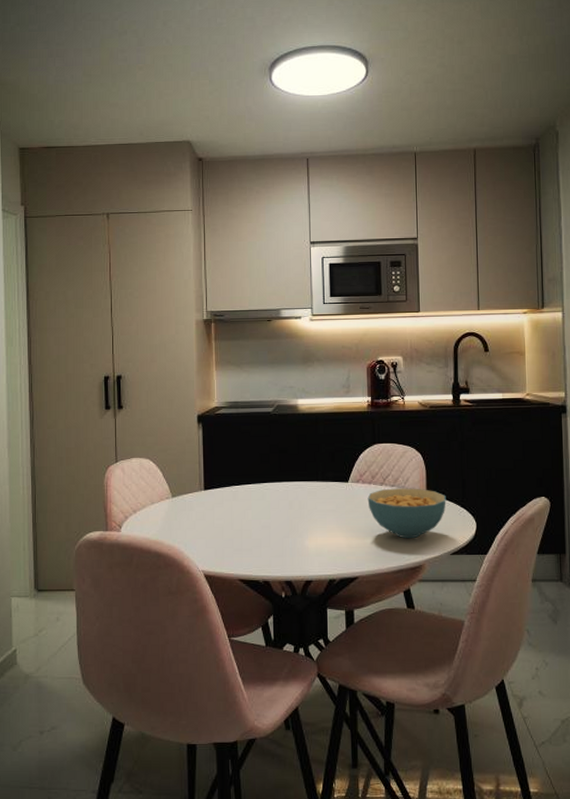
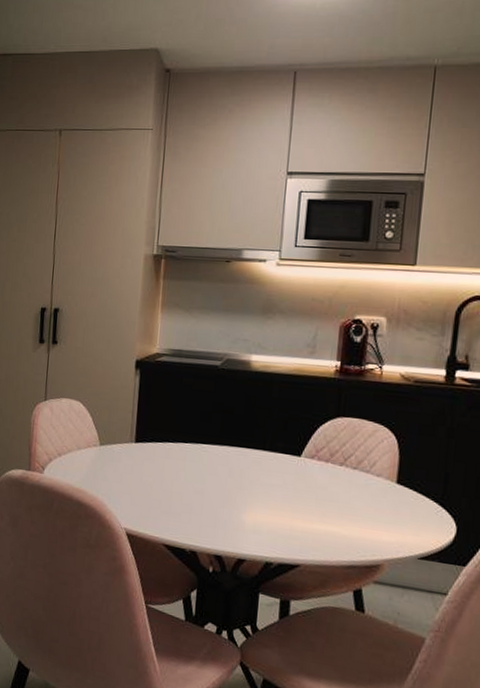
cereal bowl: present [367,488,446,539] -> none [321,470,422,533]

